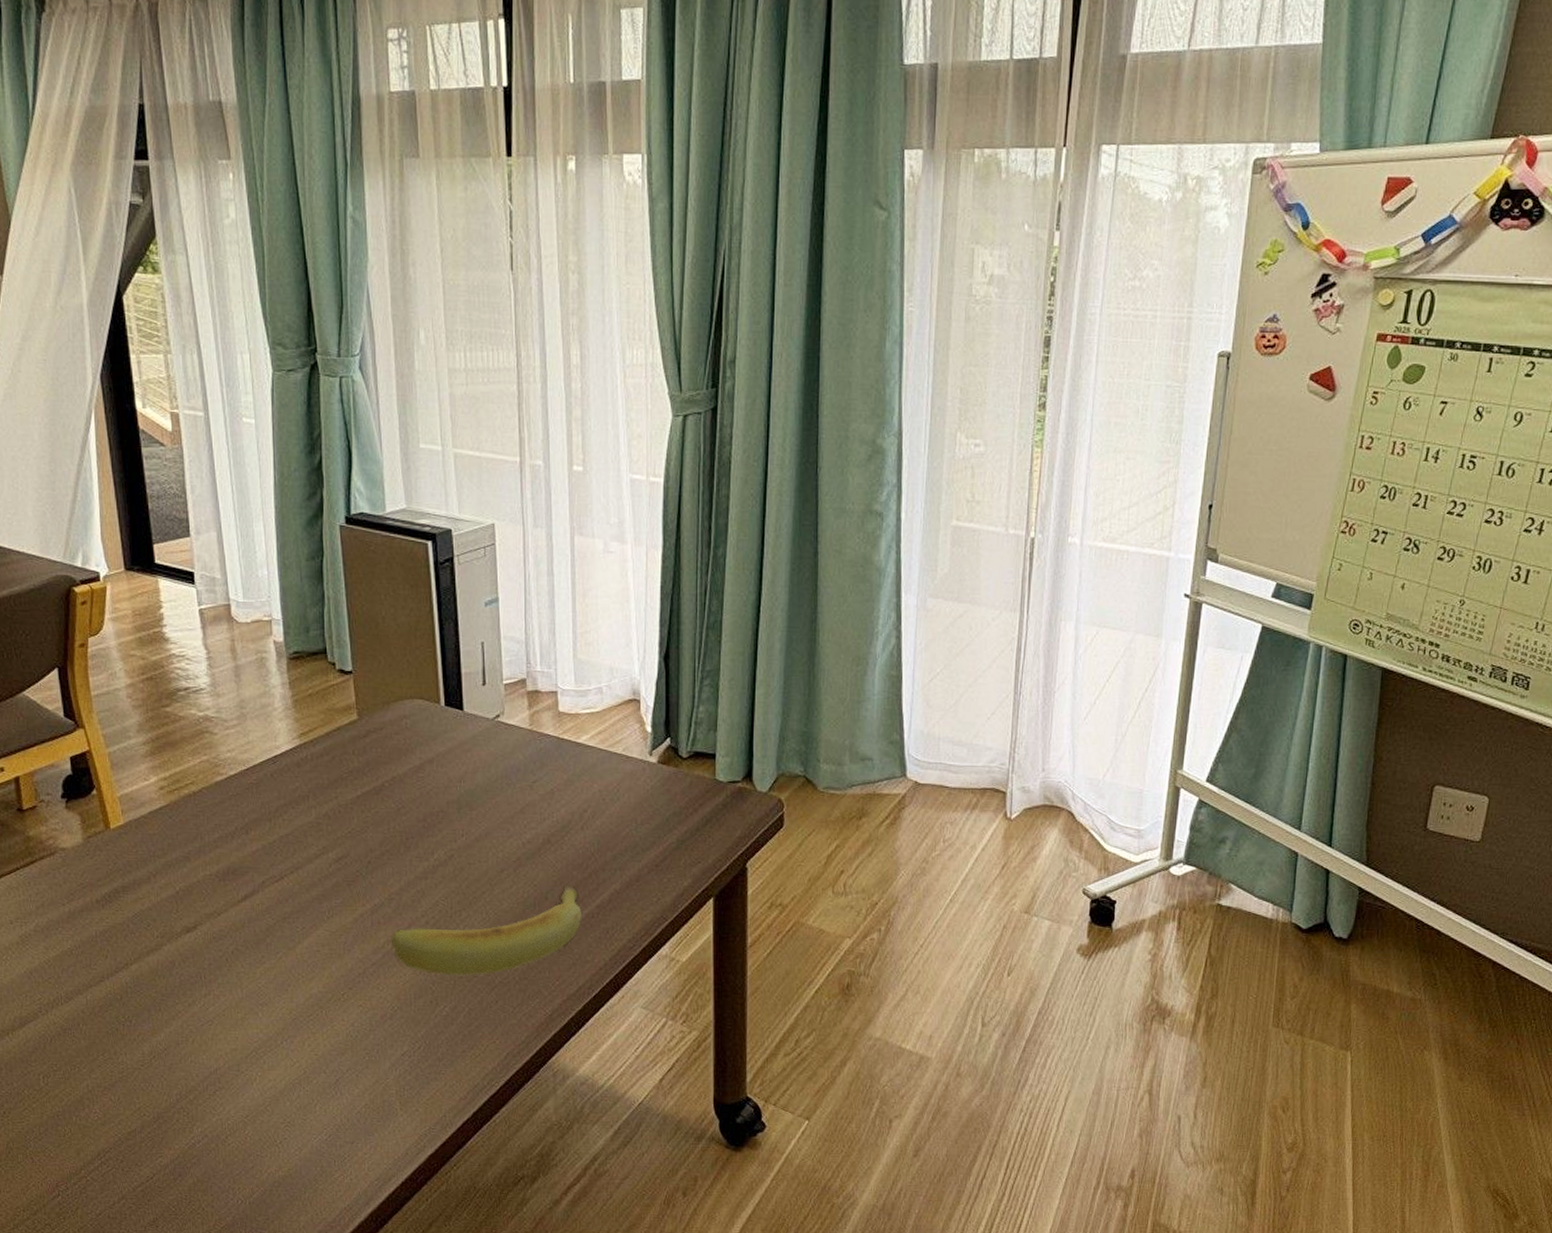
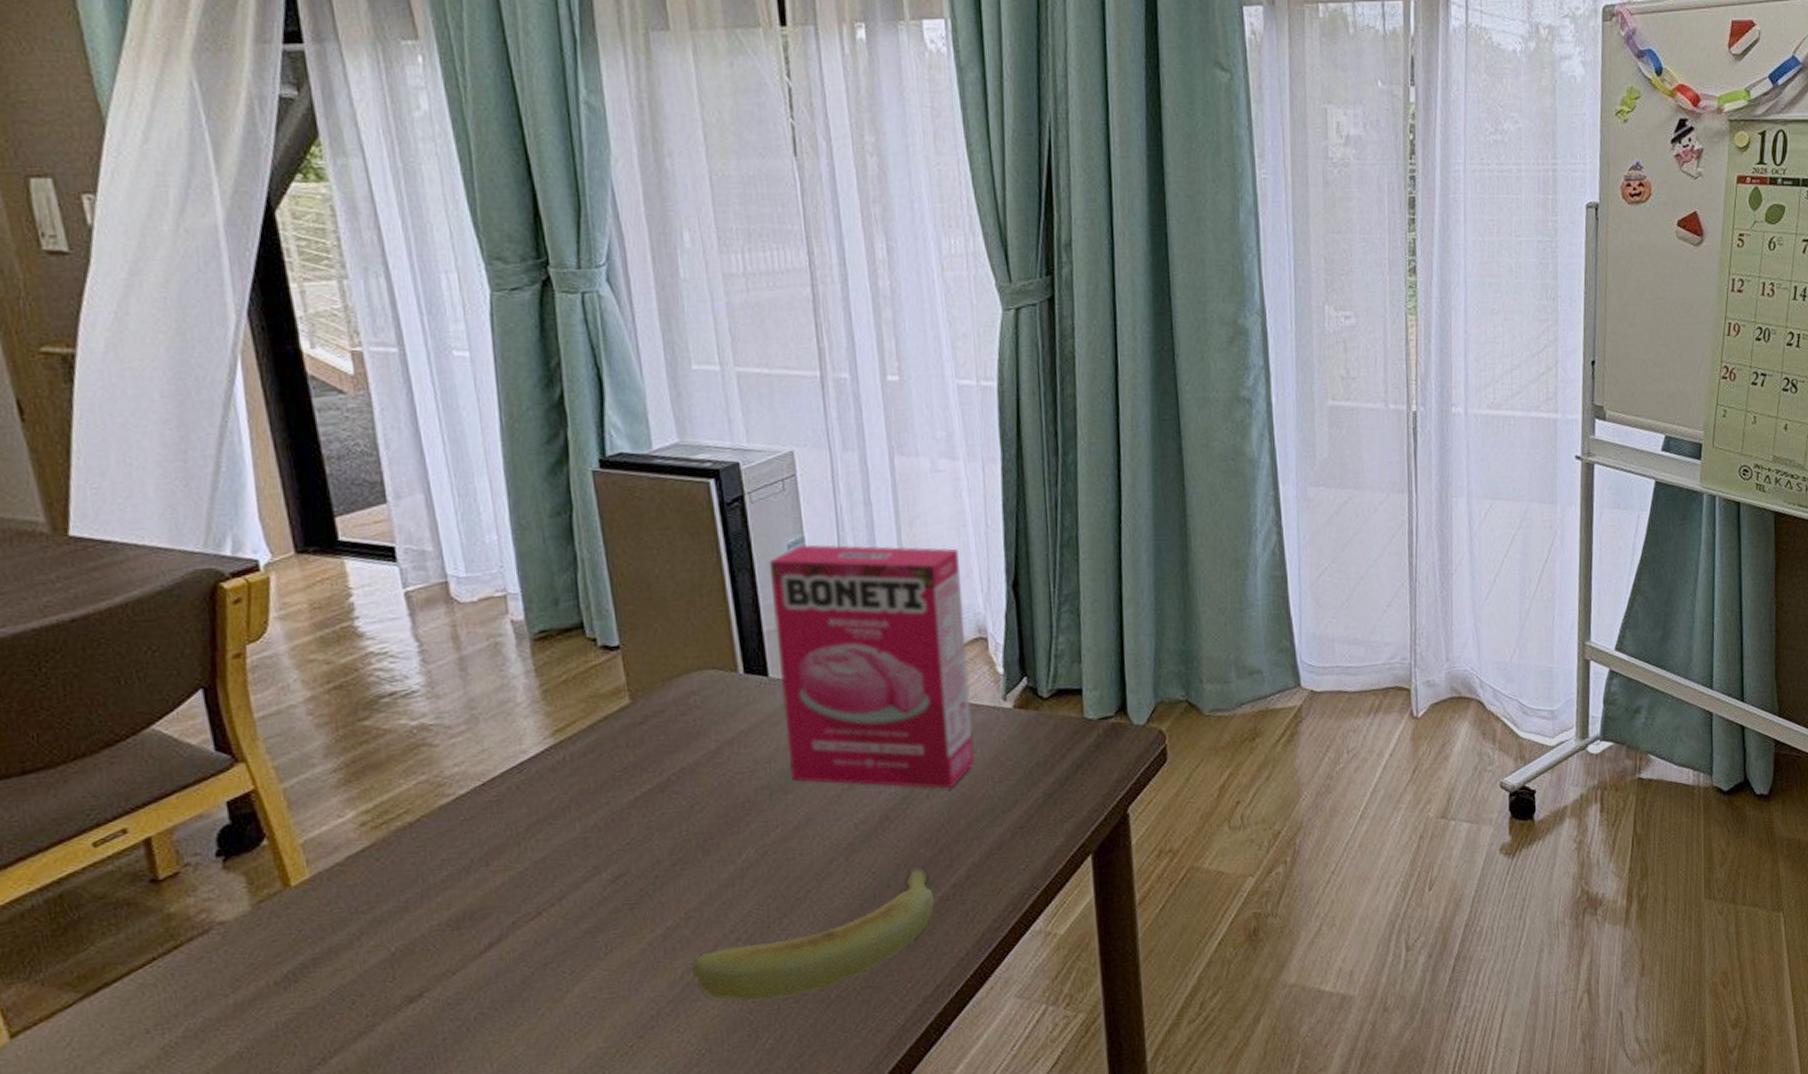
cereal box: none [469,604,623,824] -> present [768,544,976,789]

